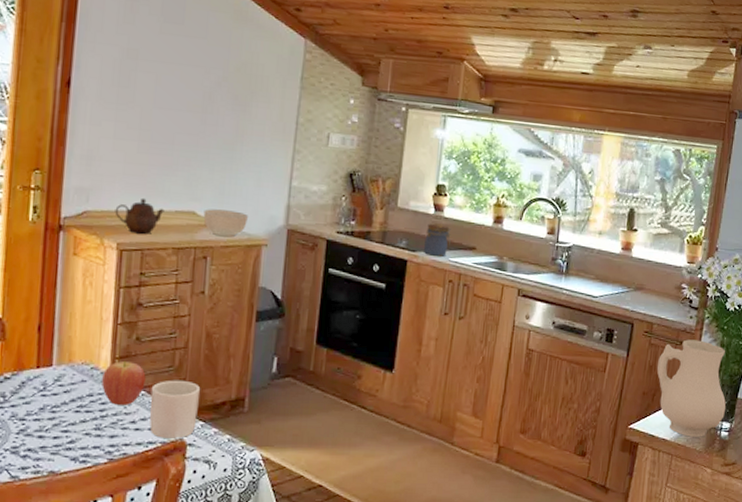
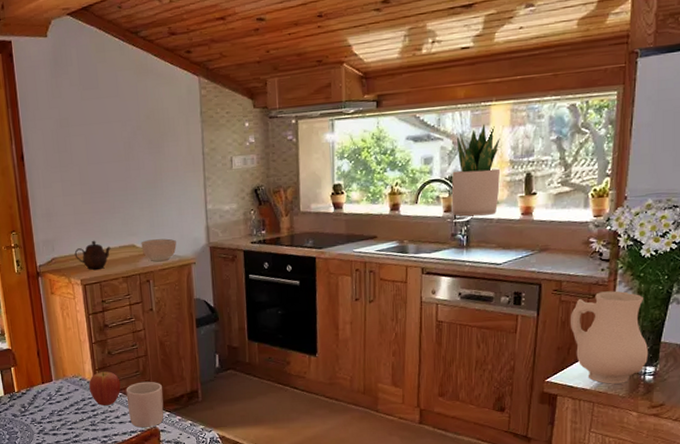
jar: present [424,223,451,258] -> none [329,220,353,251]
planter: none [556,151,609,245] -> present [451,123,500,217]

